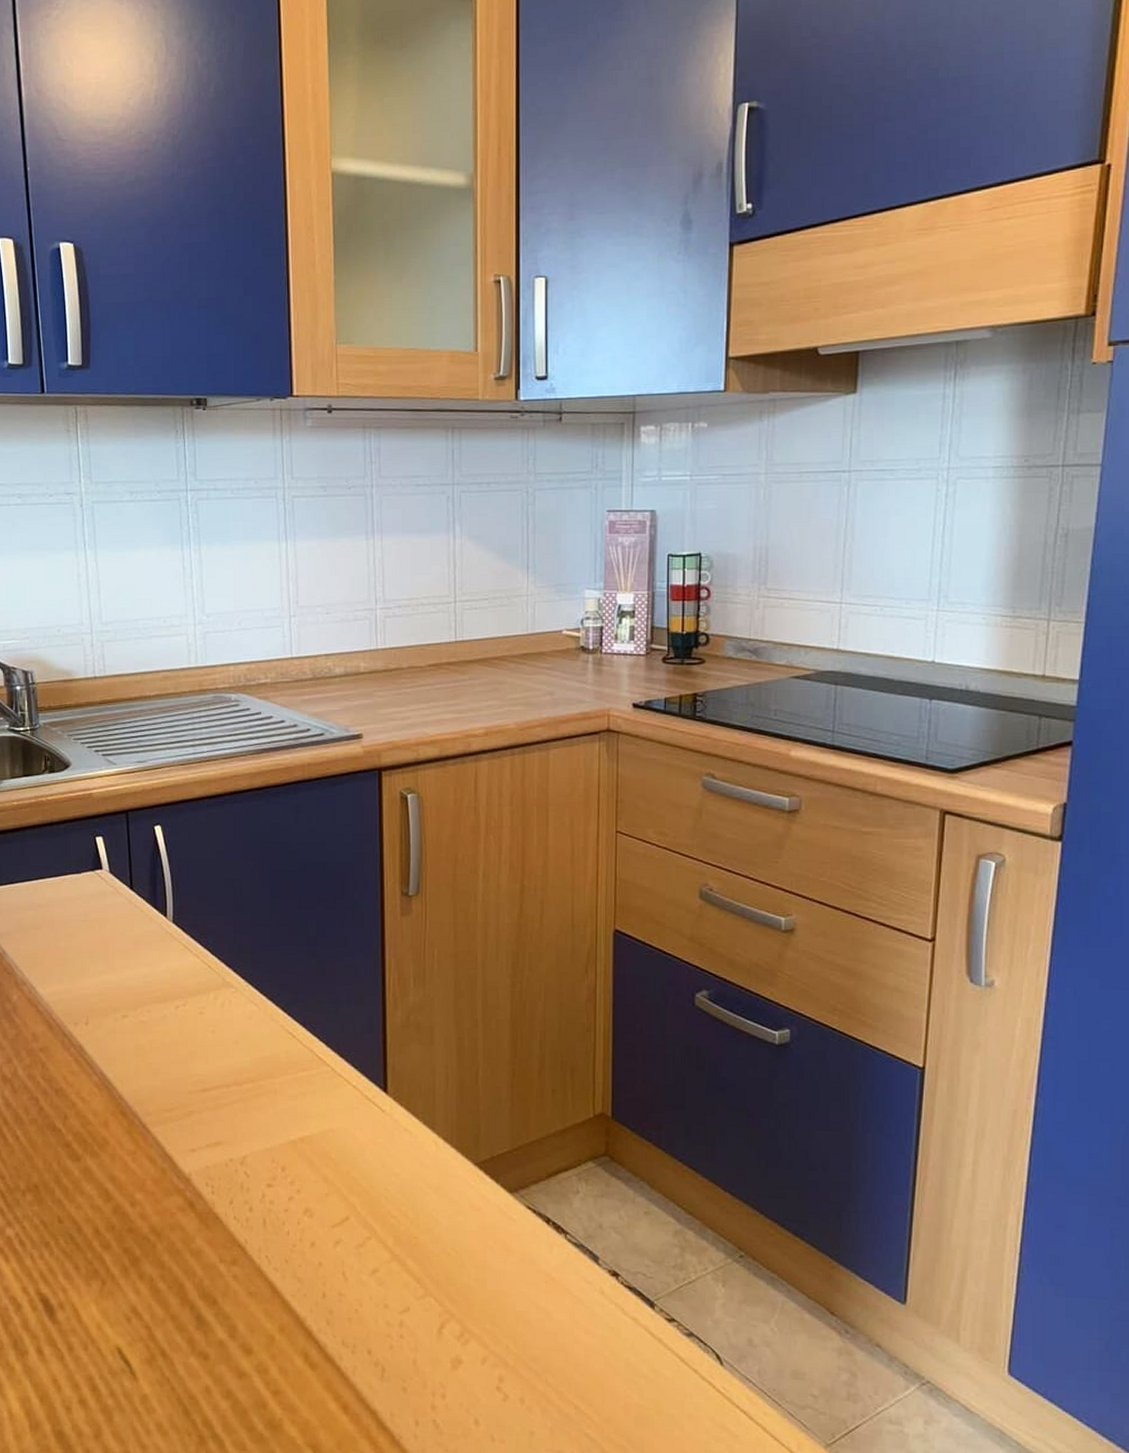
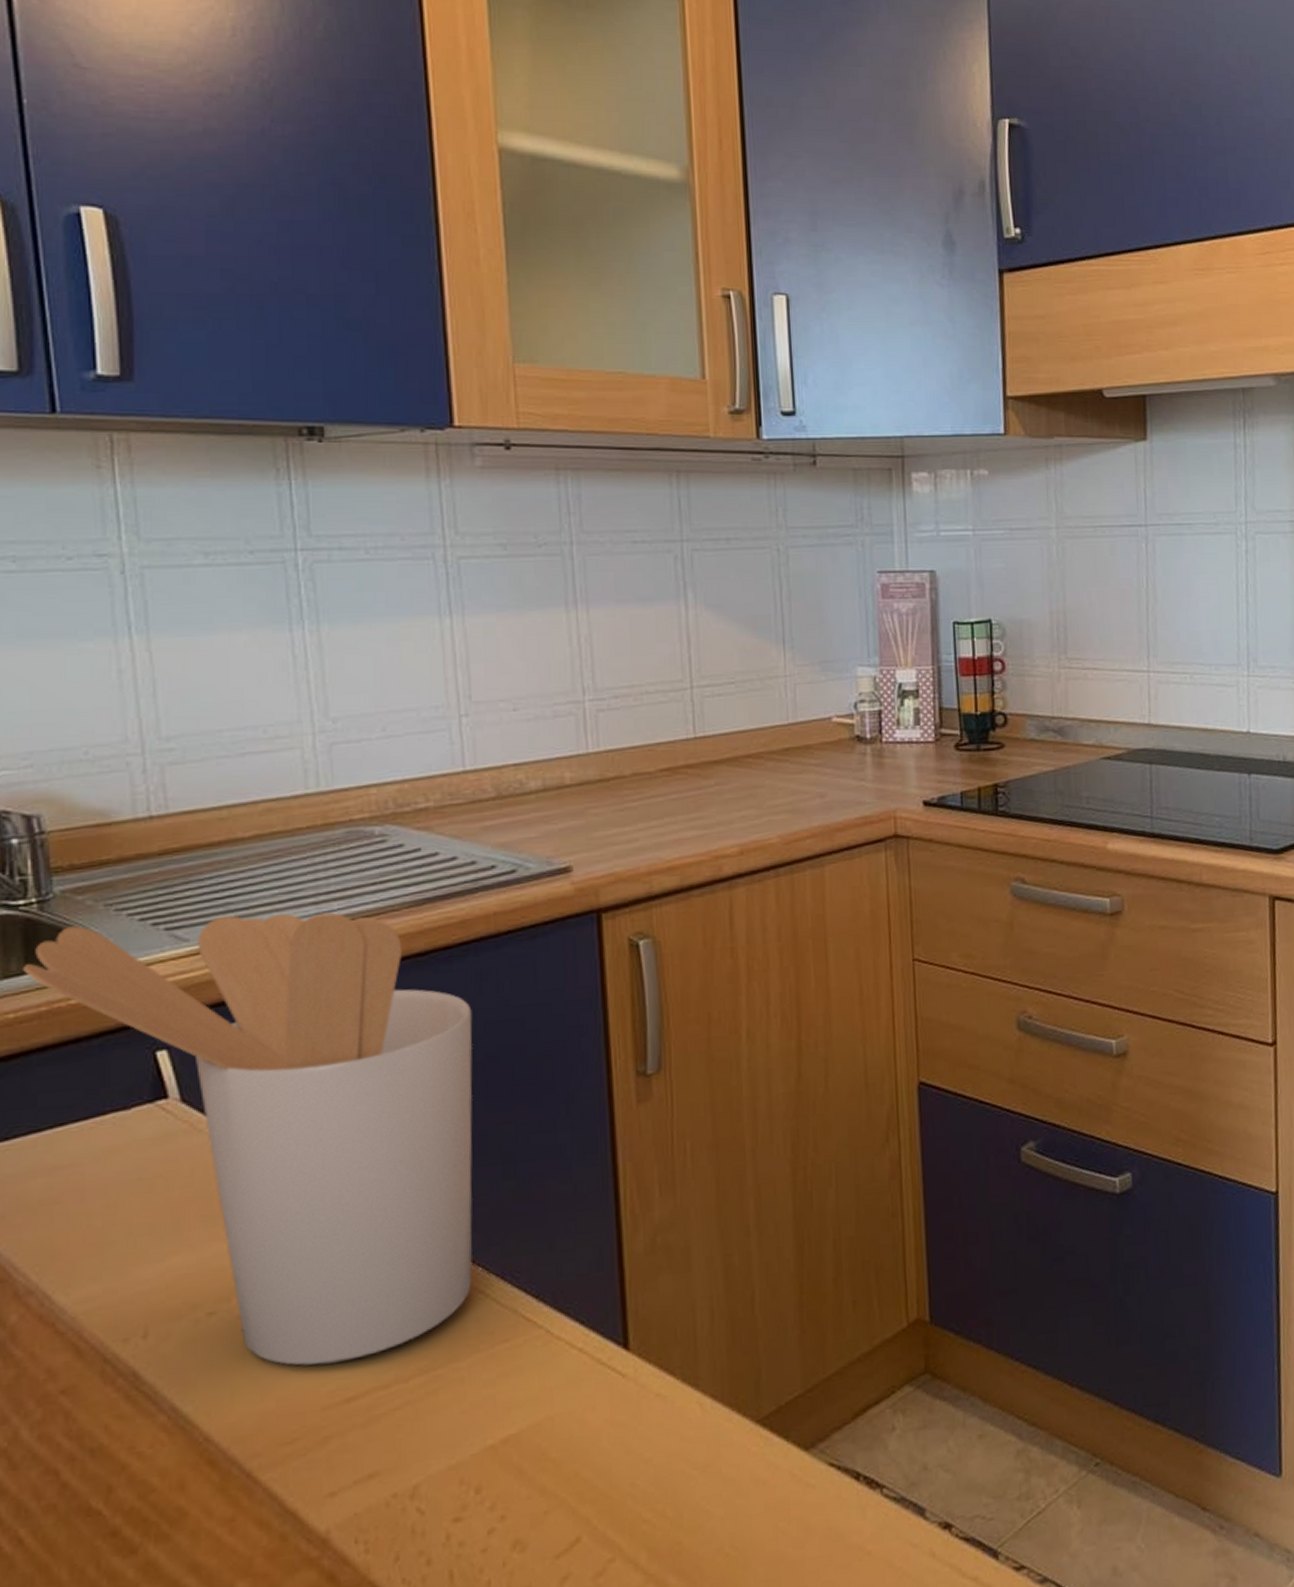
utensil holder: none [22,748,291,1064] -> present [23,912,473,1366]

